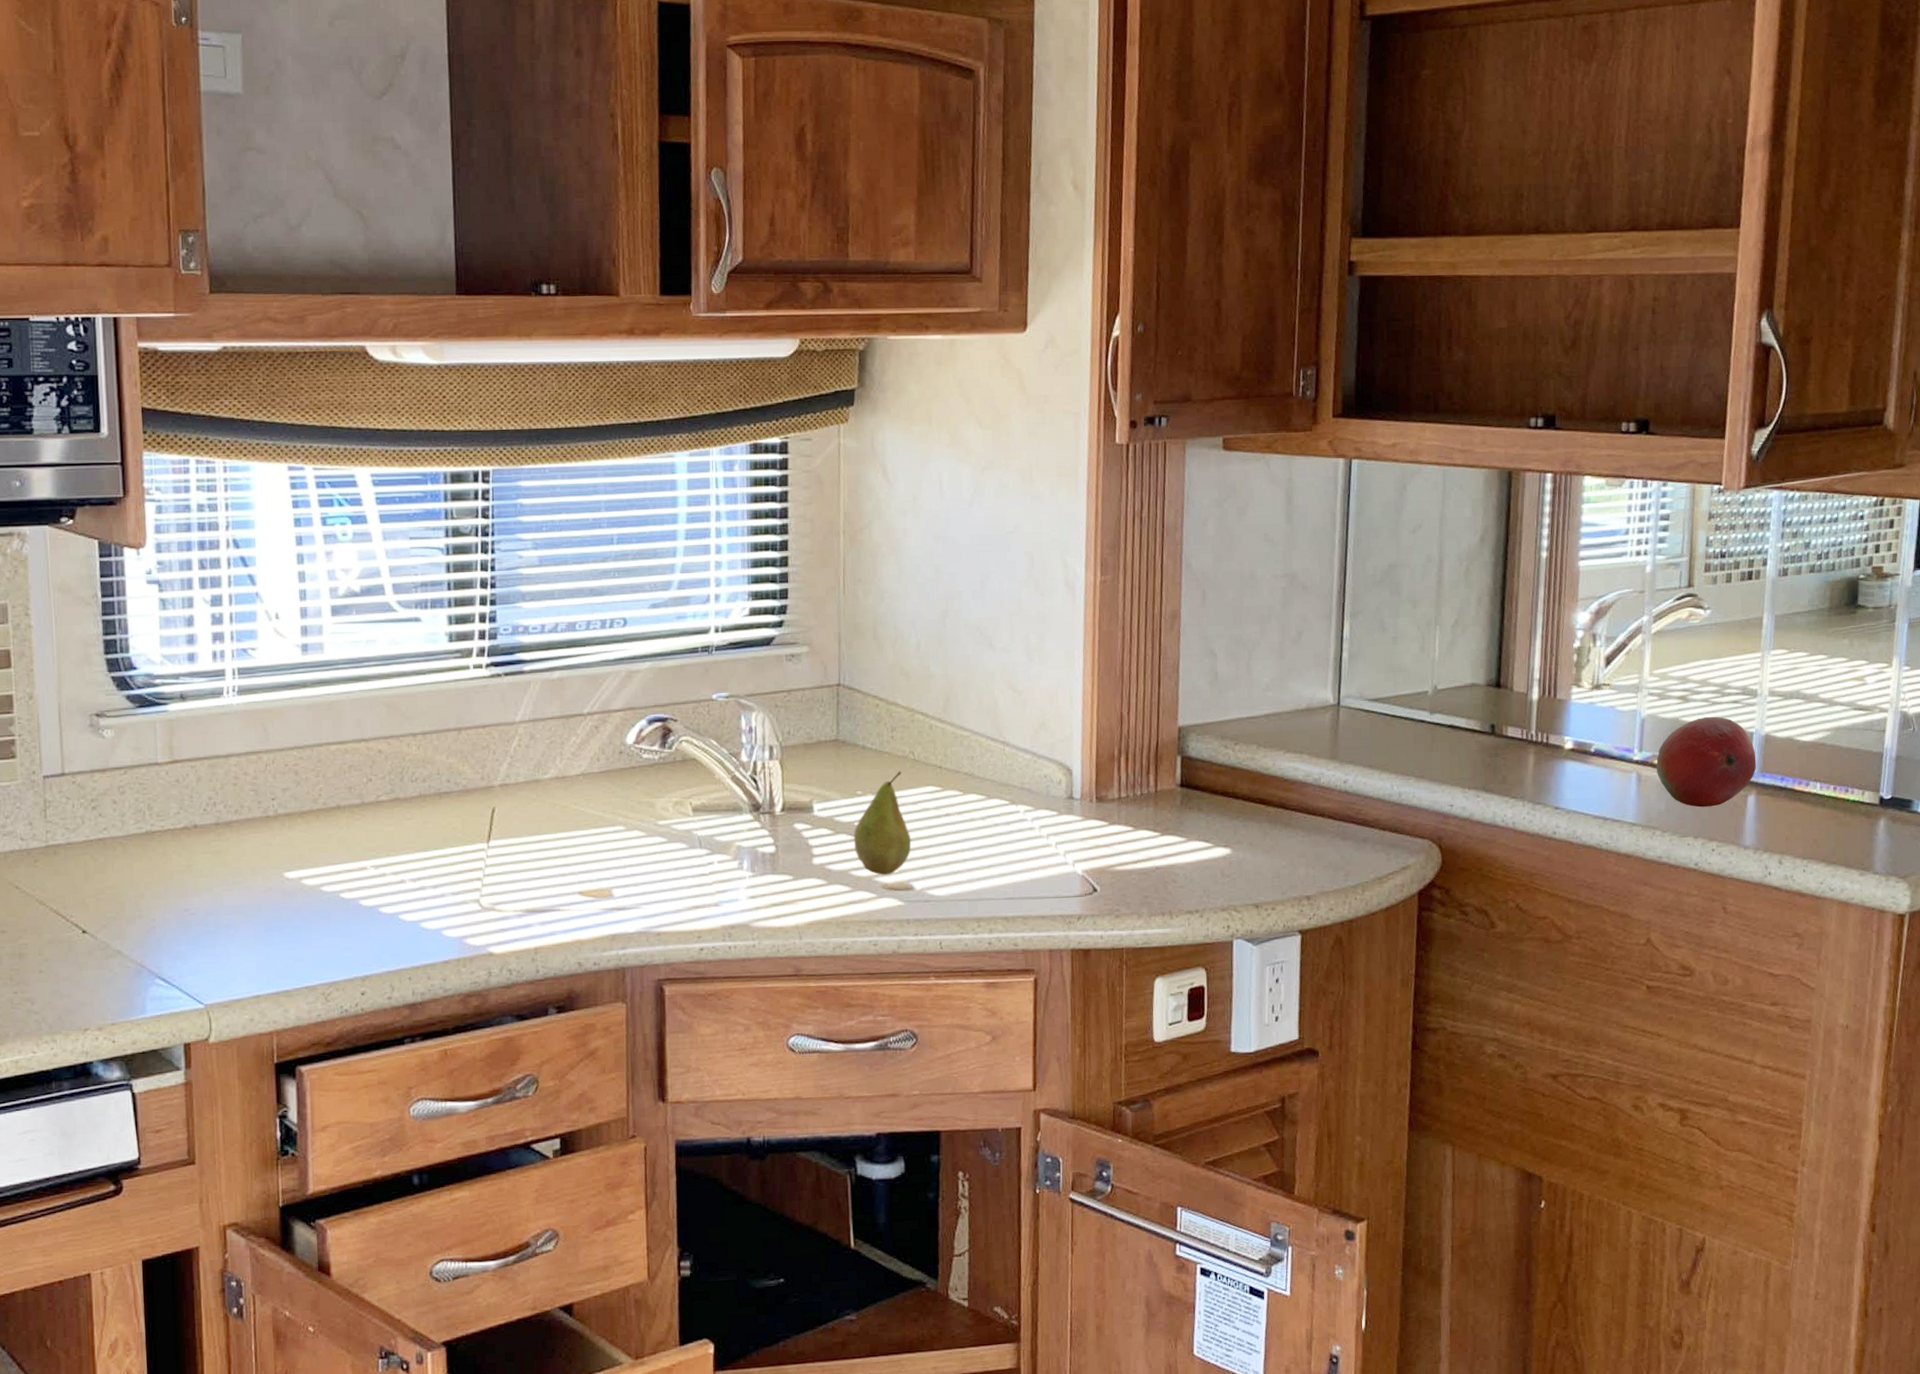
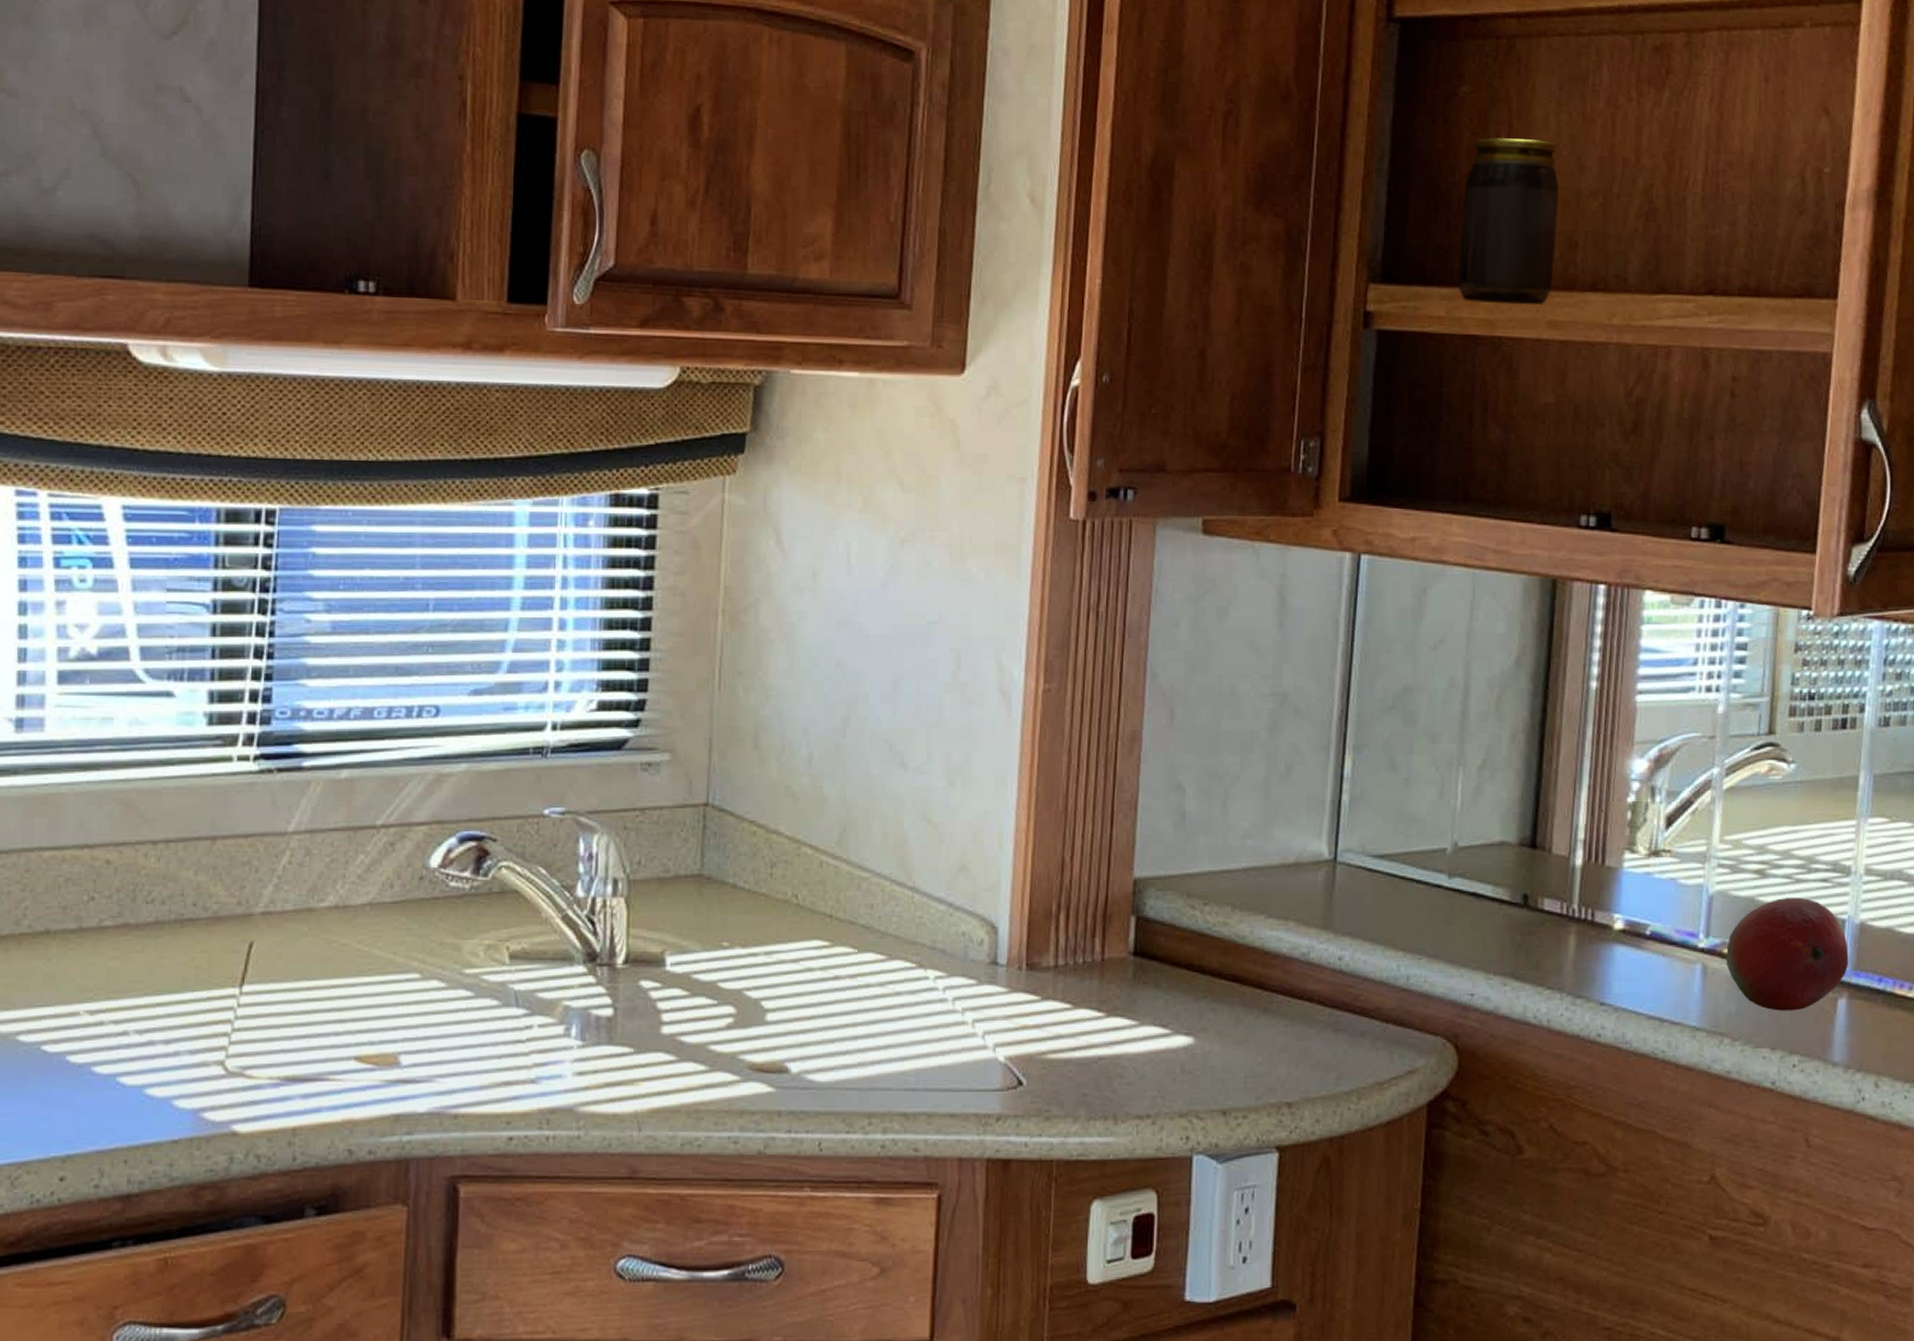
fruit: present [853,771,912,875] -> none [714,918,789,1053]
jar: none [1424,111,1507,249] -> present [1457,138,1560,306]

